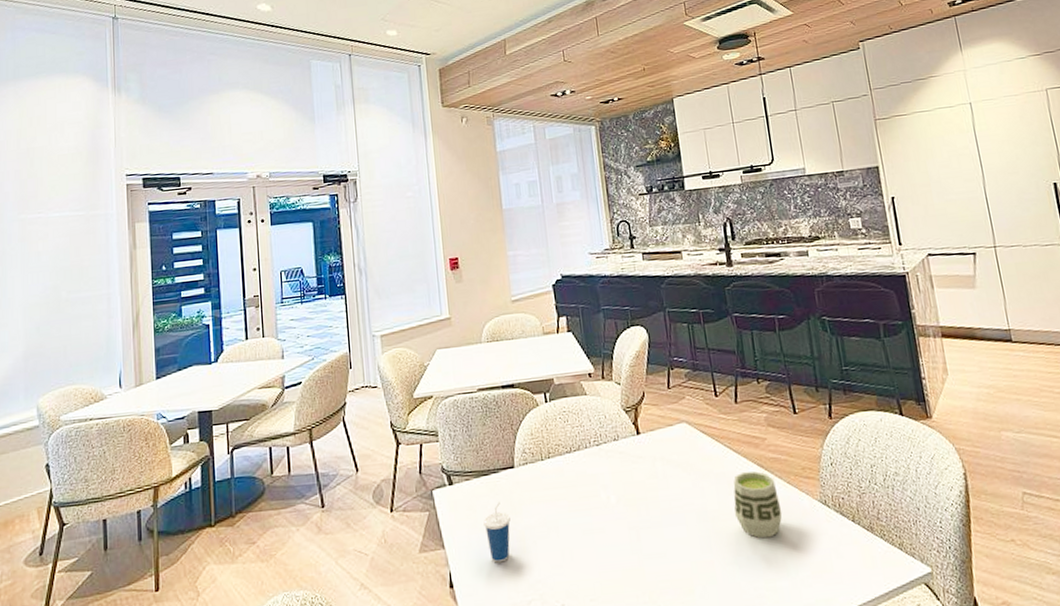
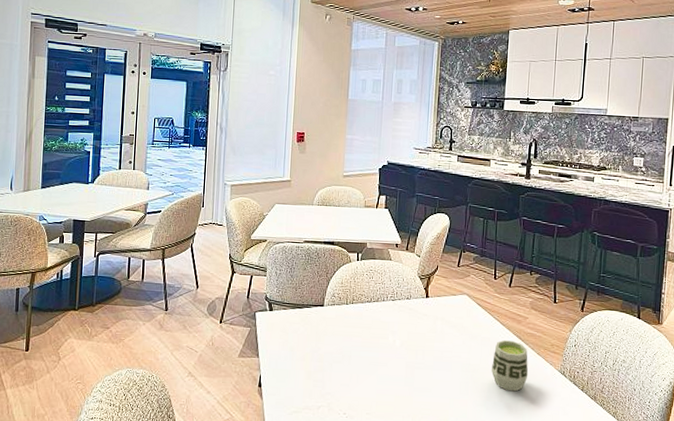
cup: present [483,501,511,563] -> none [292,330,314,375]

